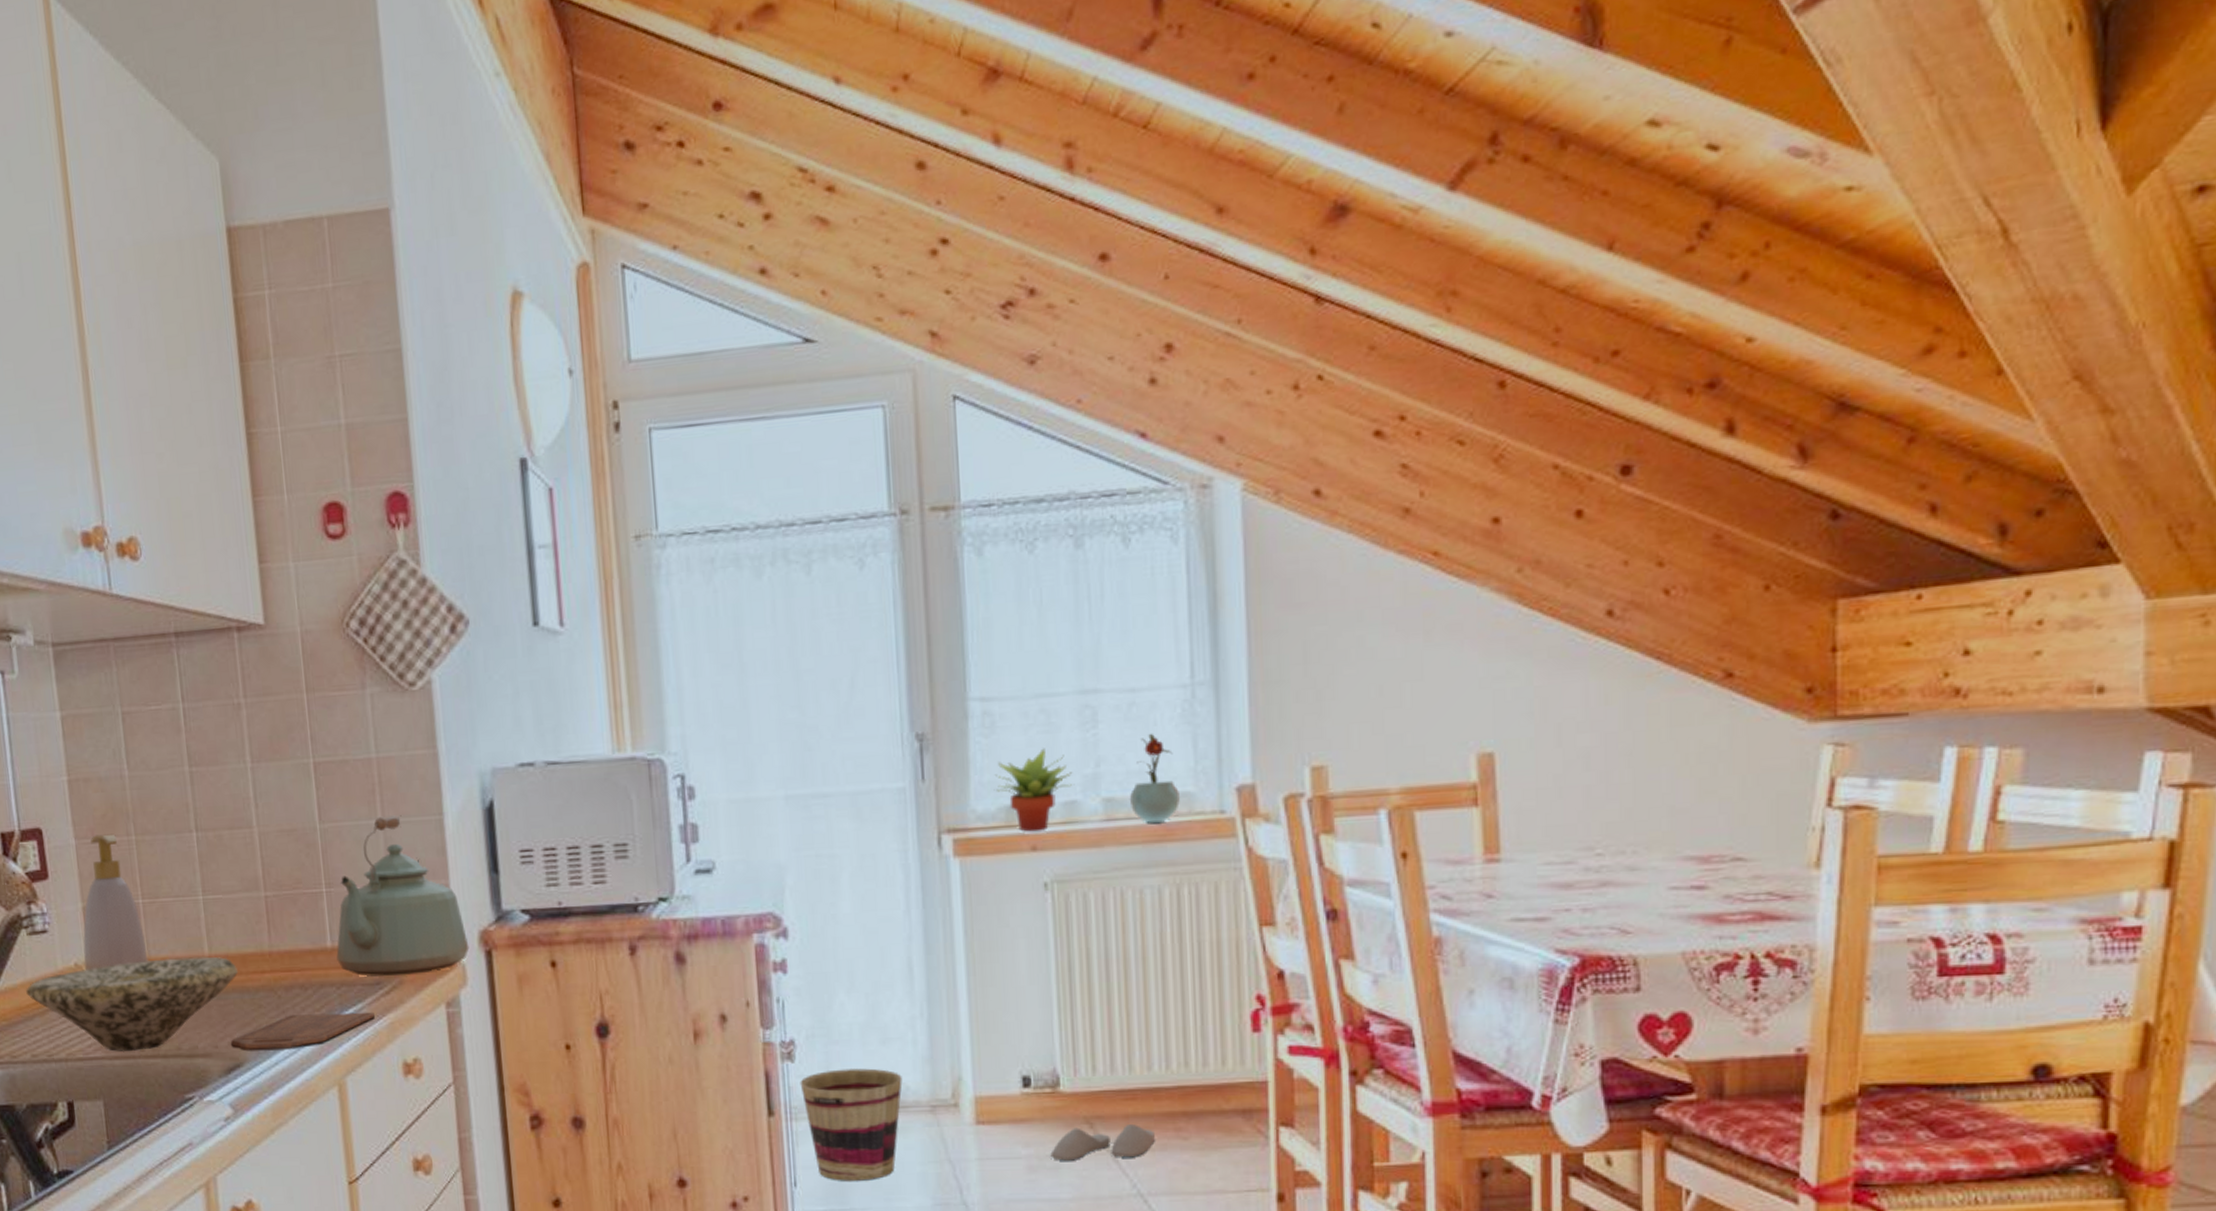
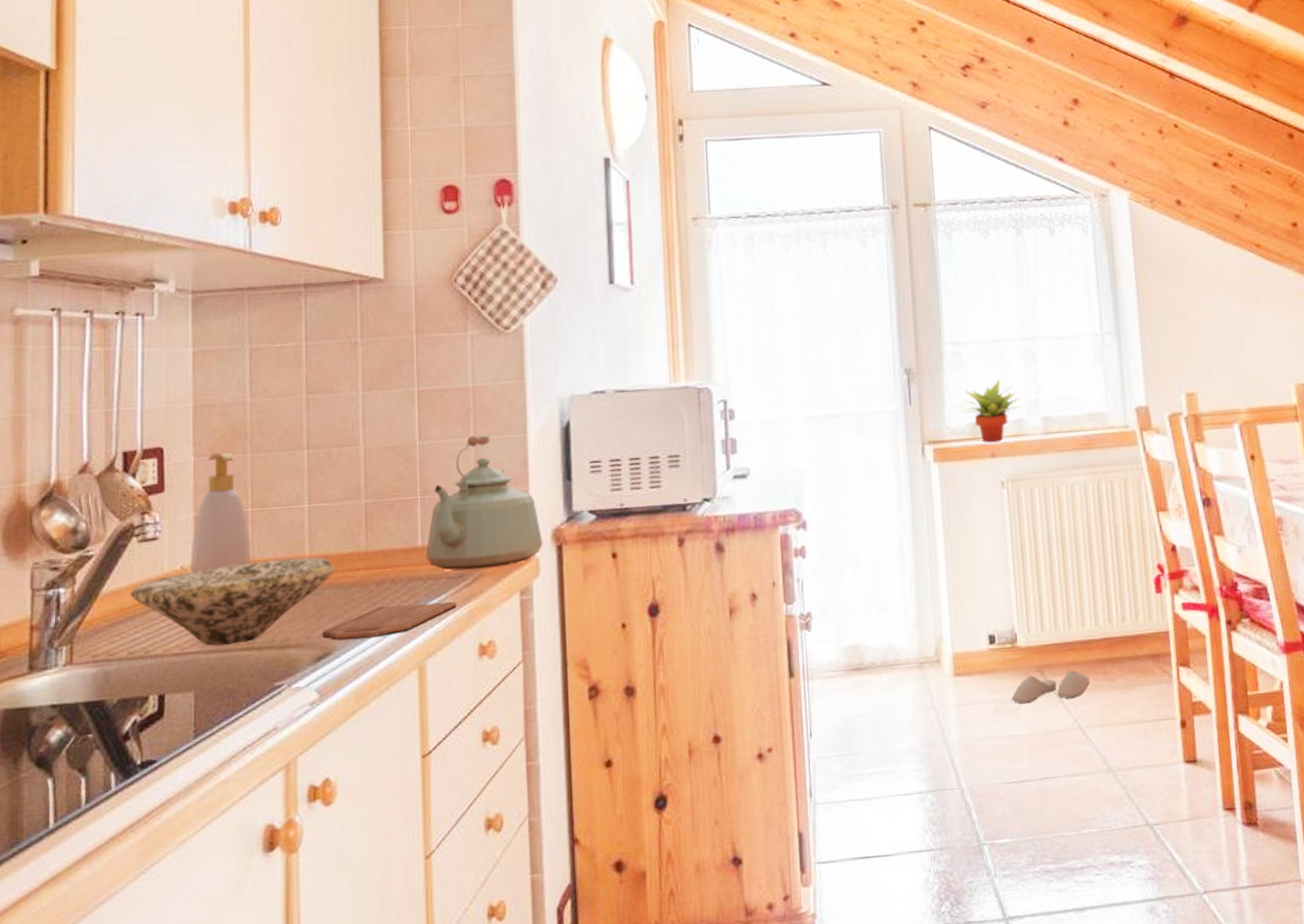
basket: present [800,1068,903,1181] -> none [815,633,897,730]
potted flower: present [1129,733,1180,824] -> none [1060,368,1097,436]

